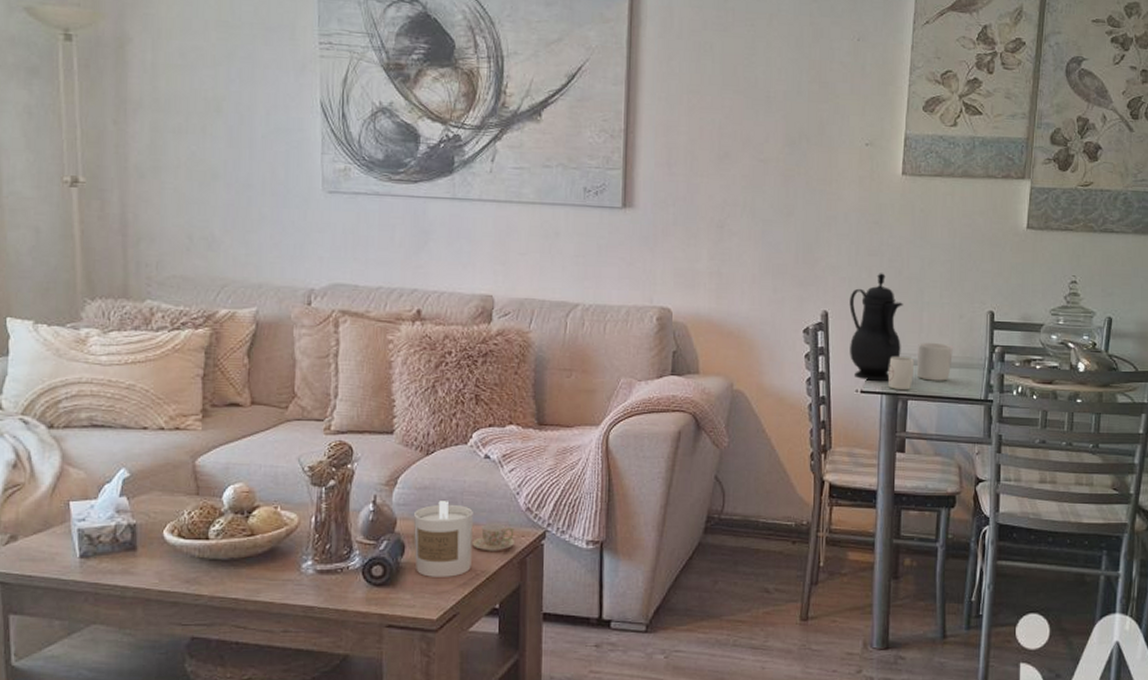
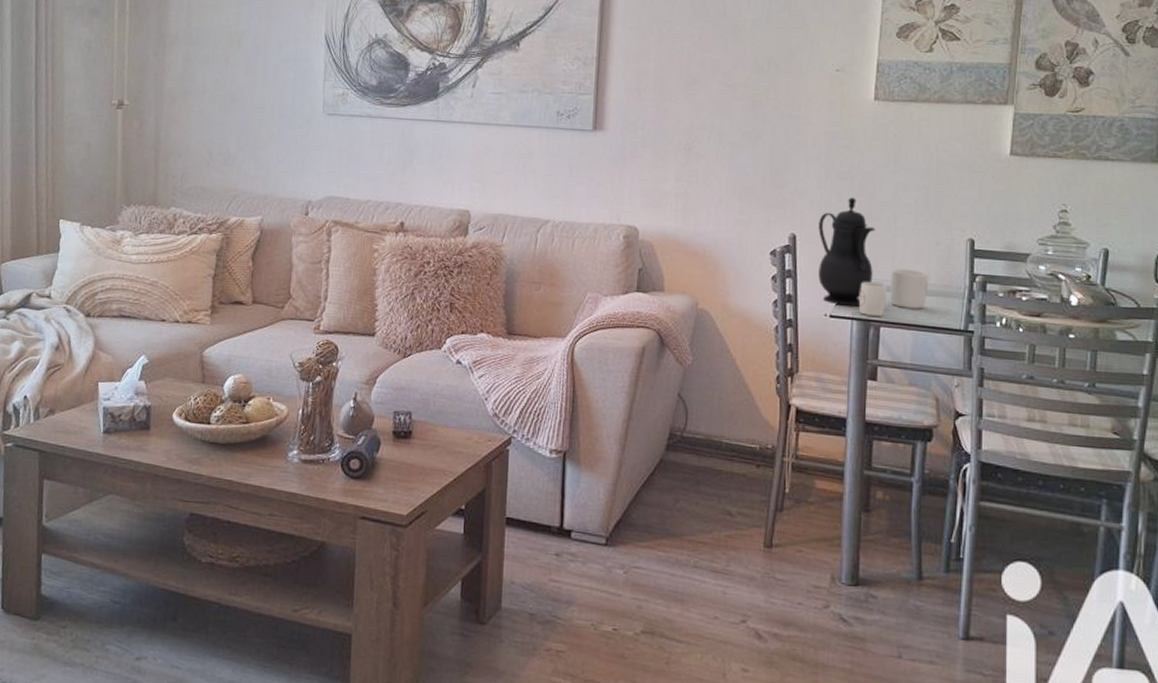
candle: present [413,501,473,579] -> none [389,402,444,476]
teacup: present [472,523,516,551] -> none [442,426,482,454]

